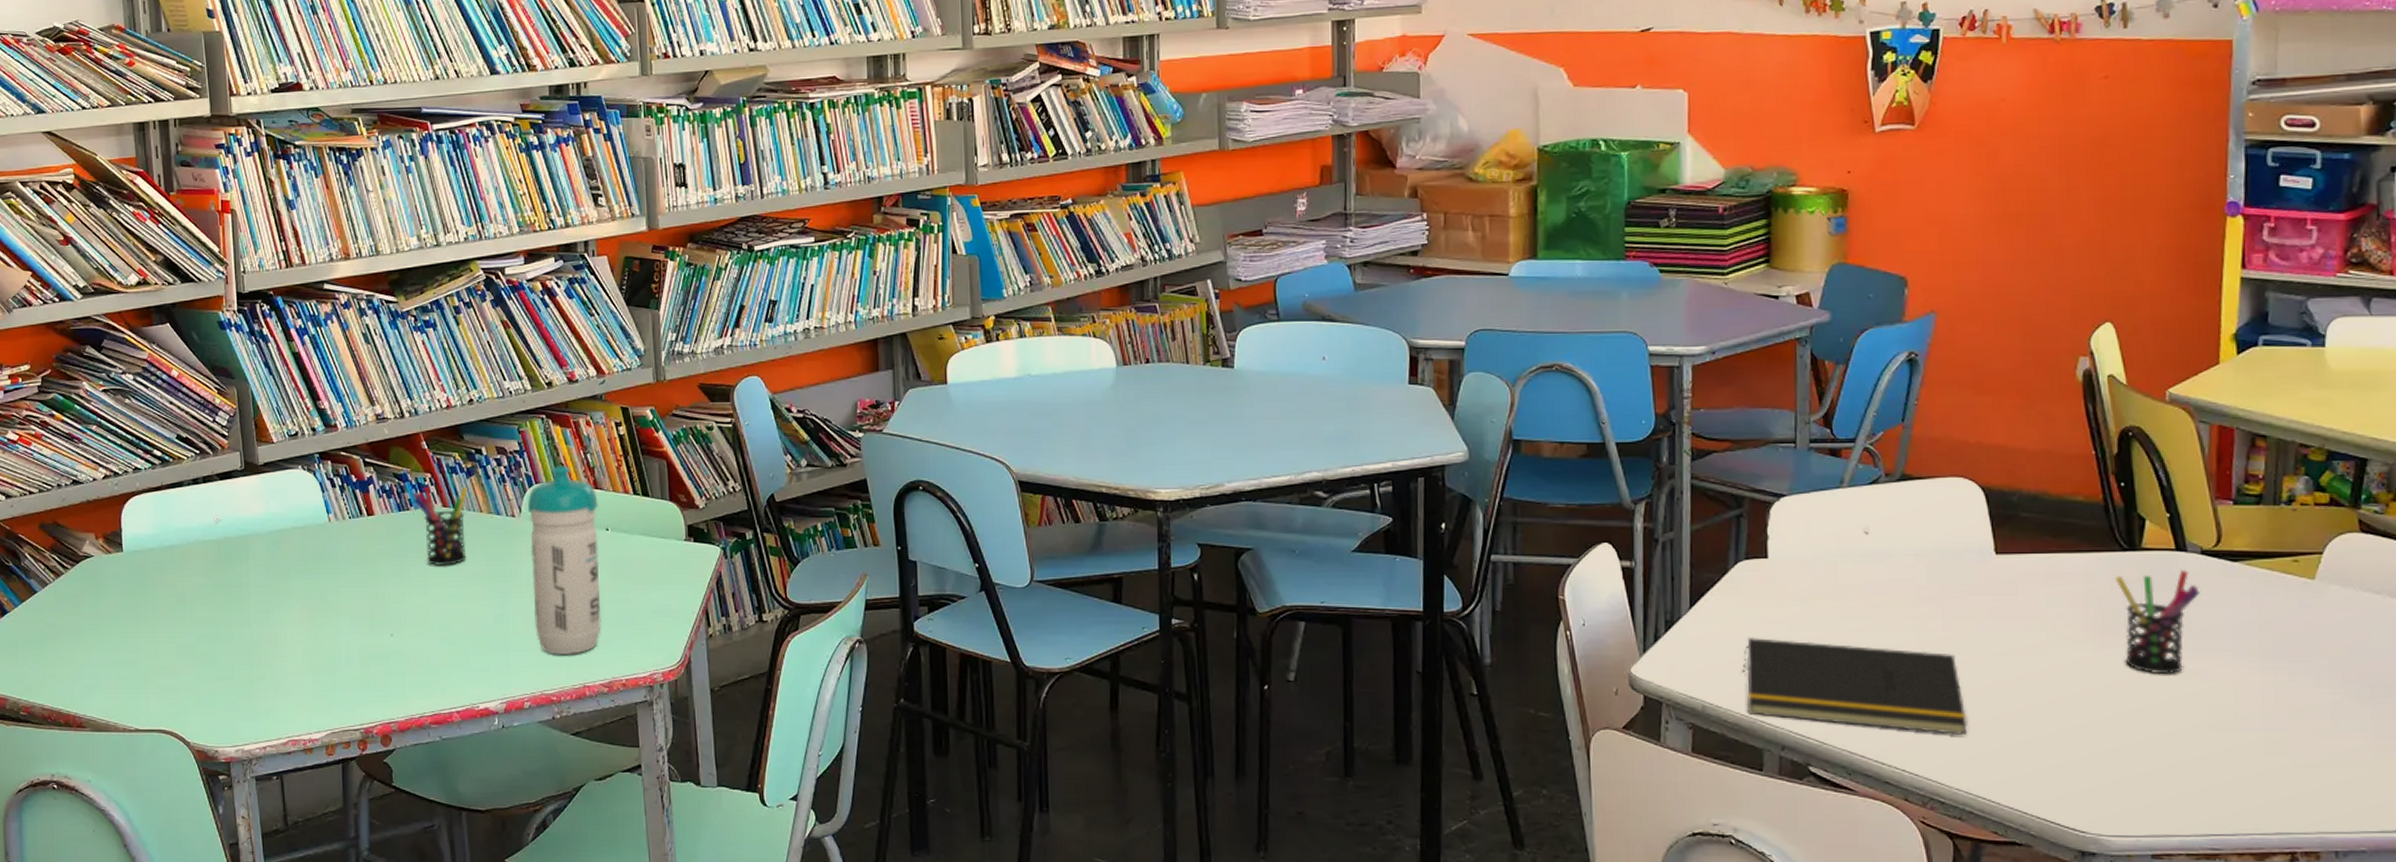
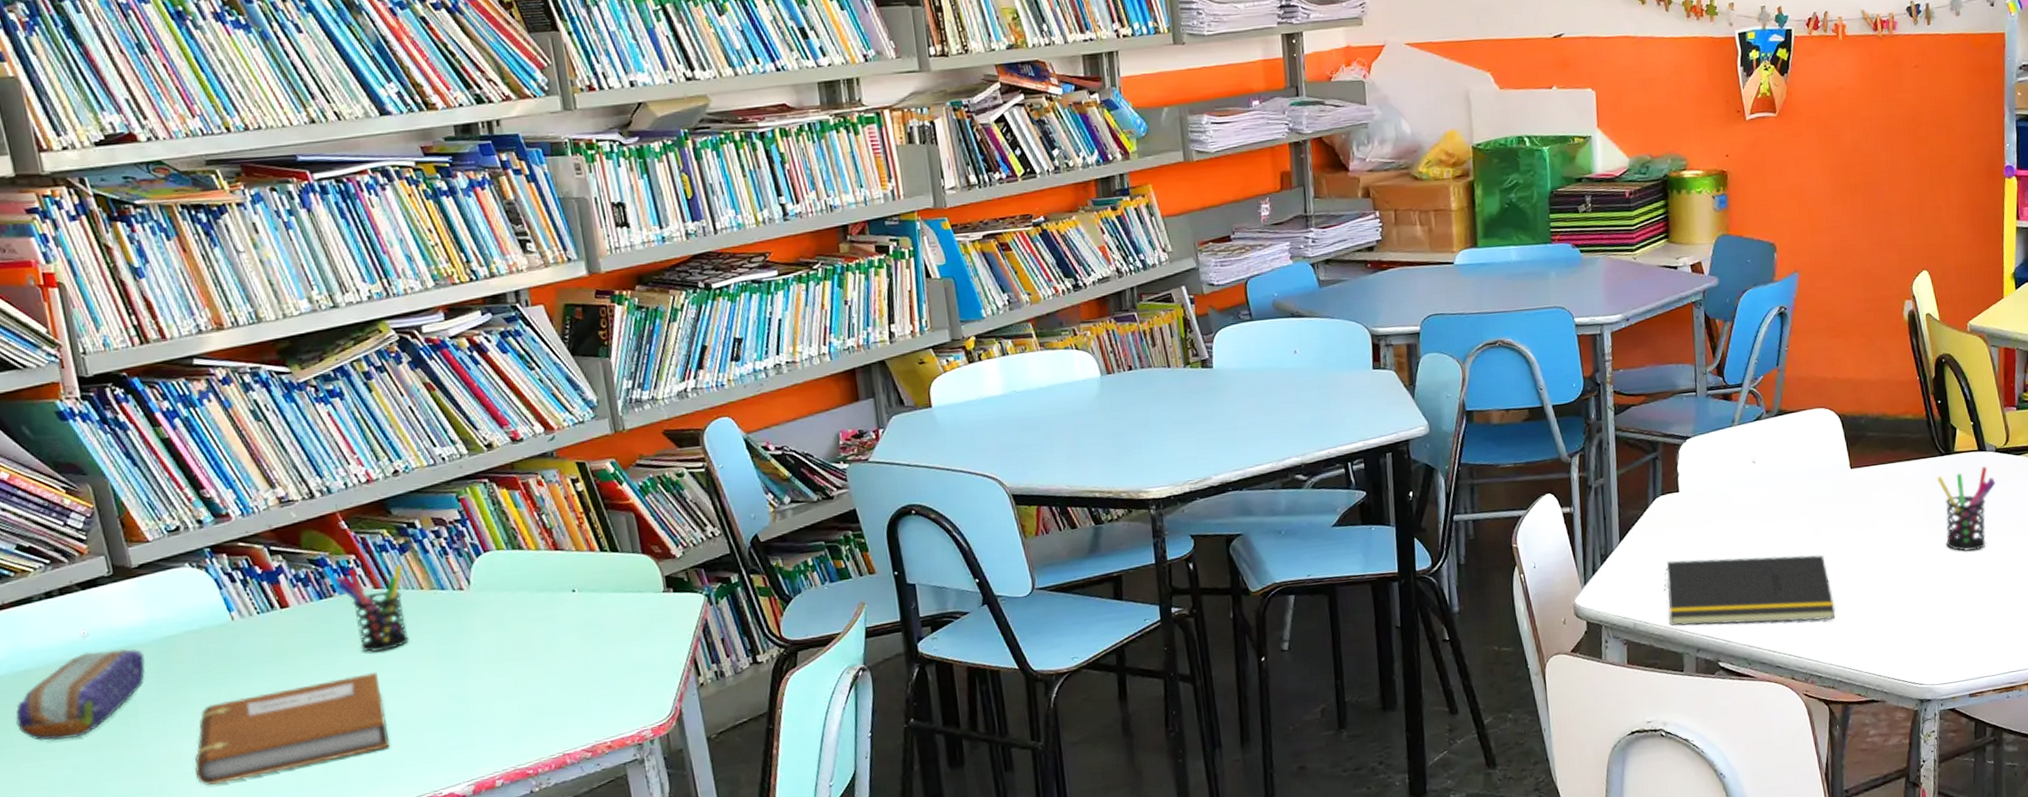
pencil case: none [160,536,259,612] -> present [16,648,146,742]
notebook: none [287,584,441,671] -> present [195,672,390,786]
water bottle: present [527,464,601,656] -> none [477,529,577,727]

